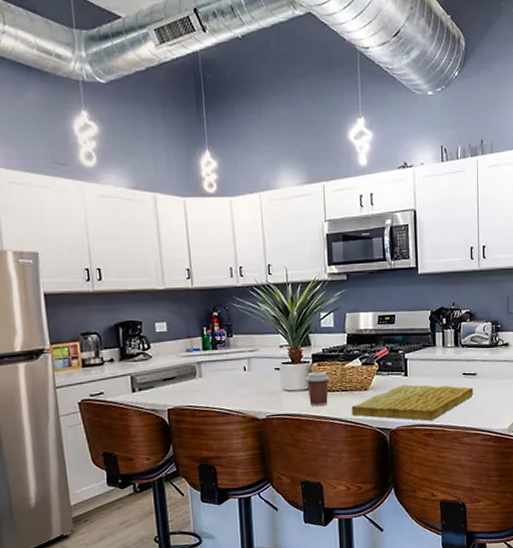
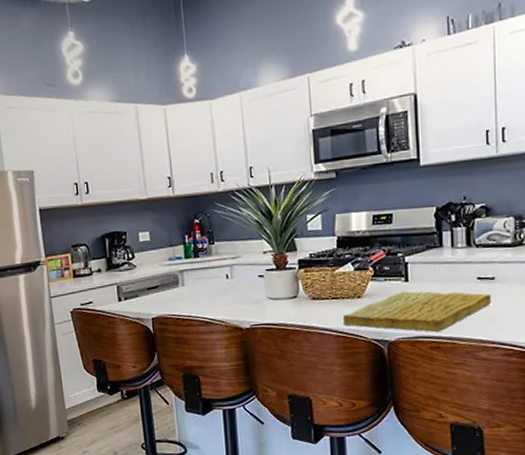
coffee cup: present [304,371,330,407] -> none [290,278,318,316]

